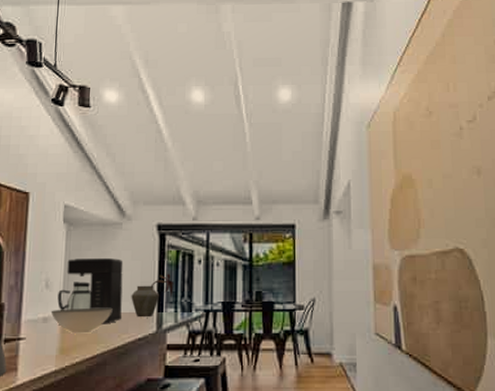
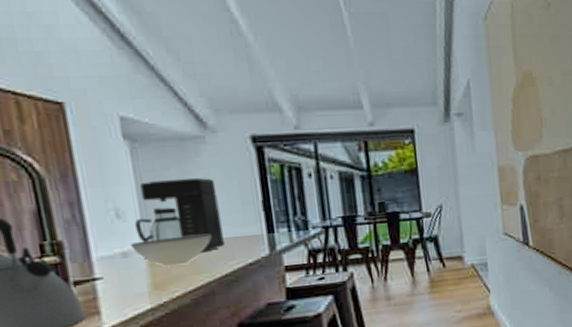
vase: present [131,273,174,318] -> none [232,191,283,242]

